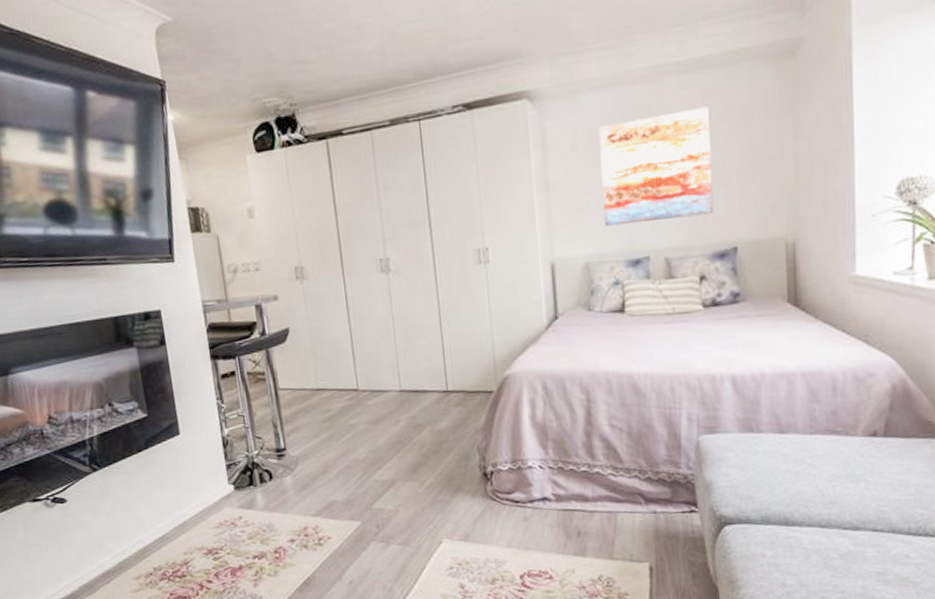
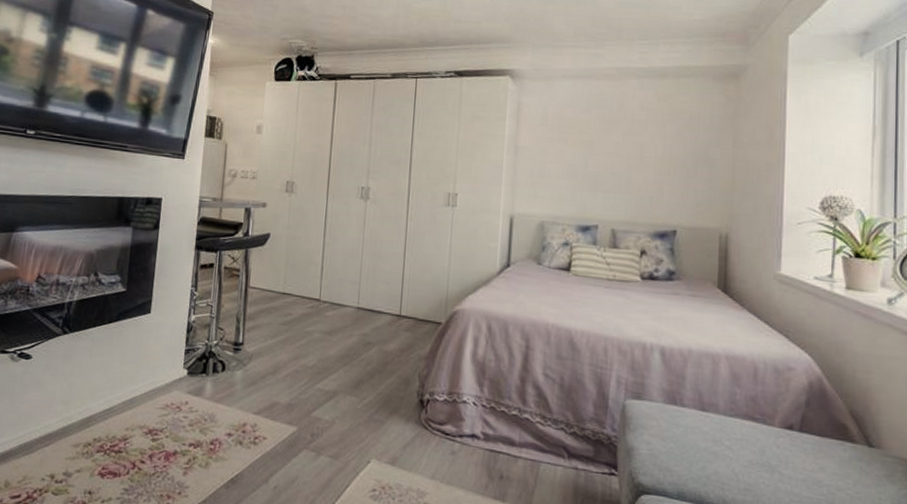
wall art: present [598,106,713,227] -> none [562,107,662,198]

